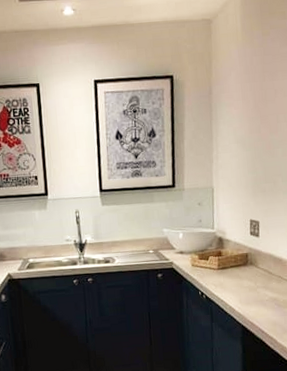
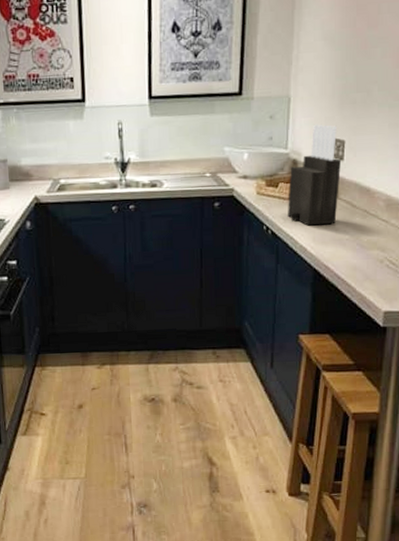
knife block: none [217,208,258,291] -> present [288,124,342,226]

